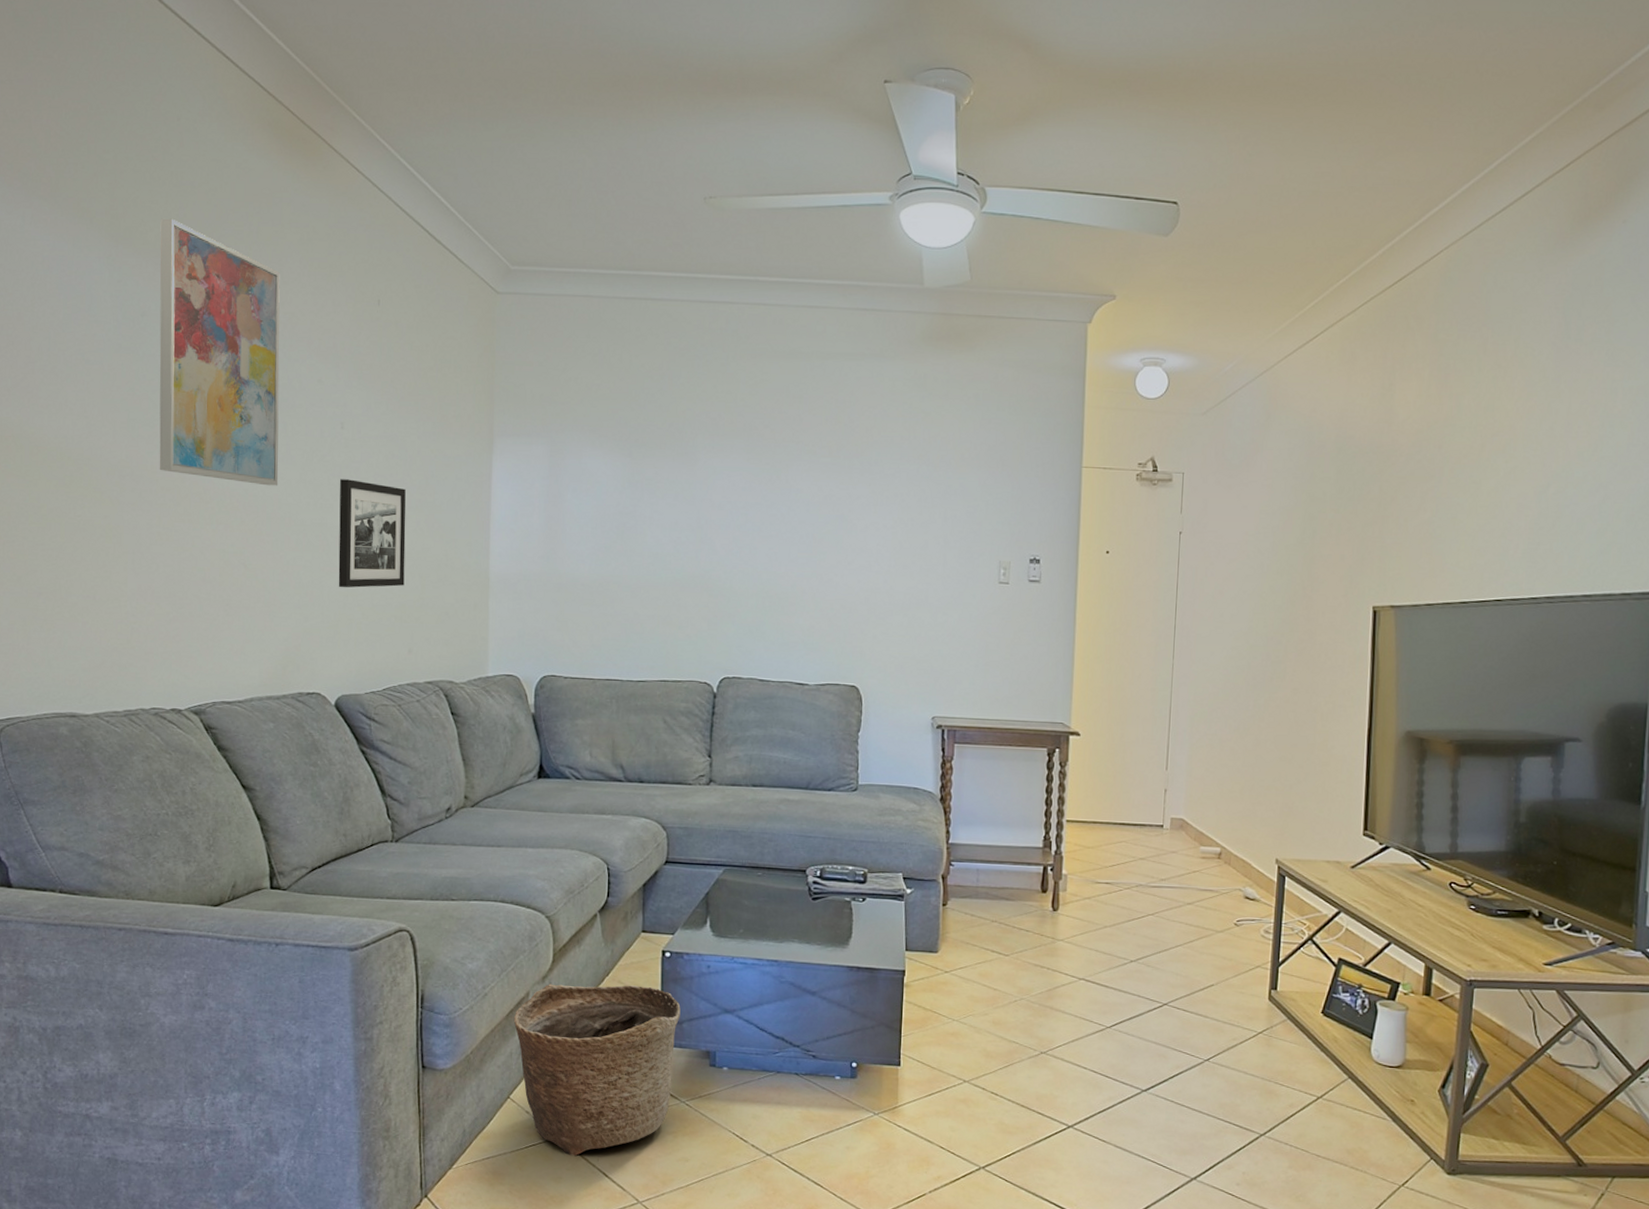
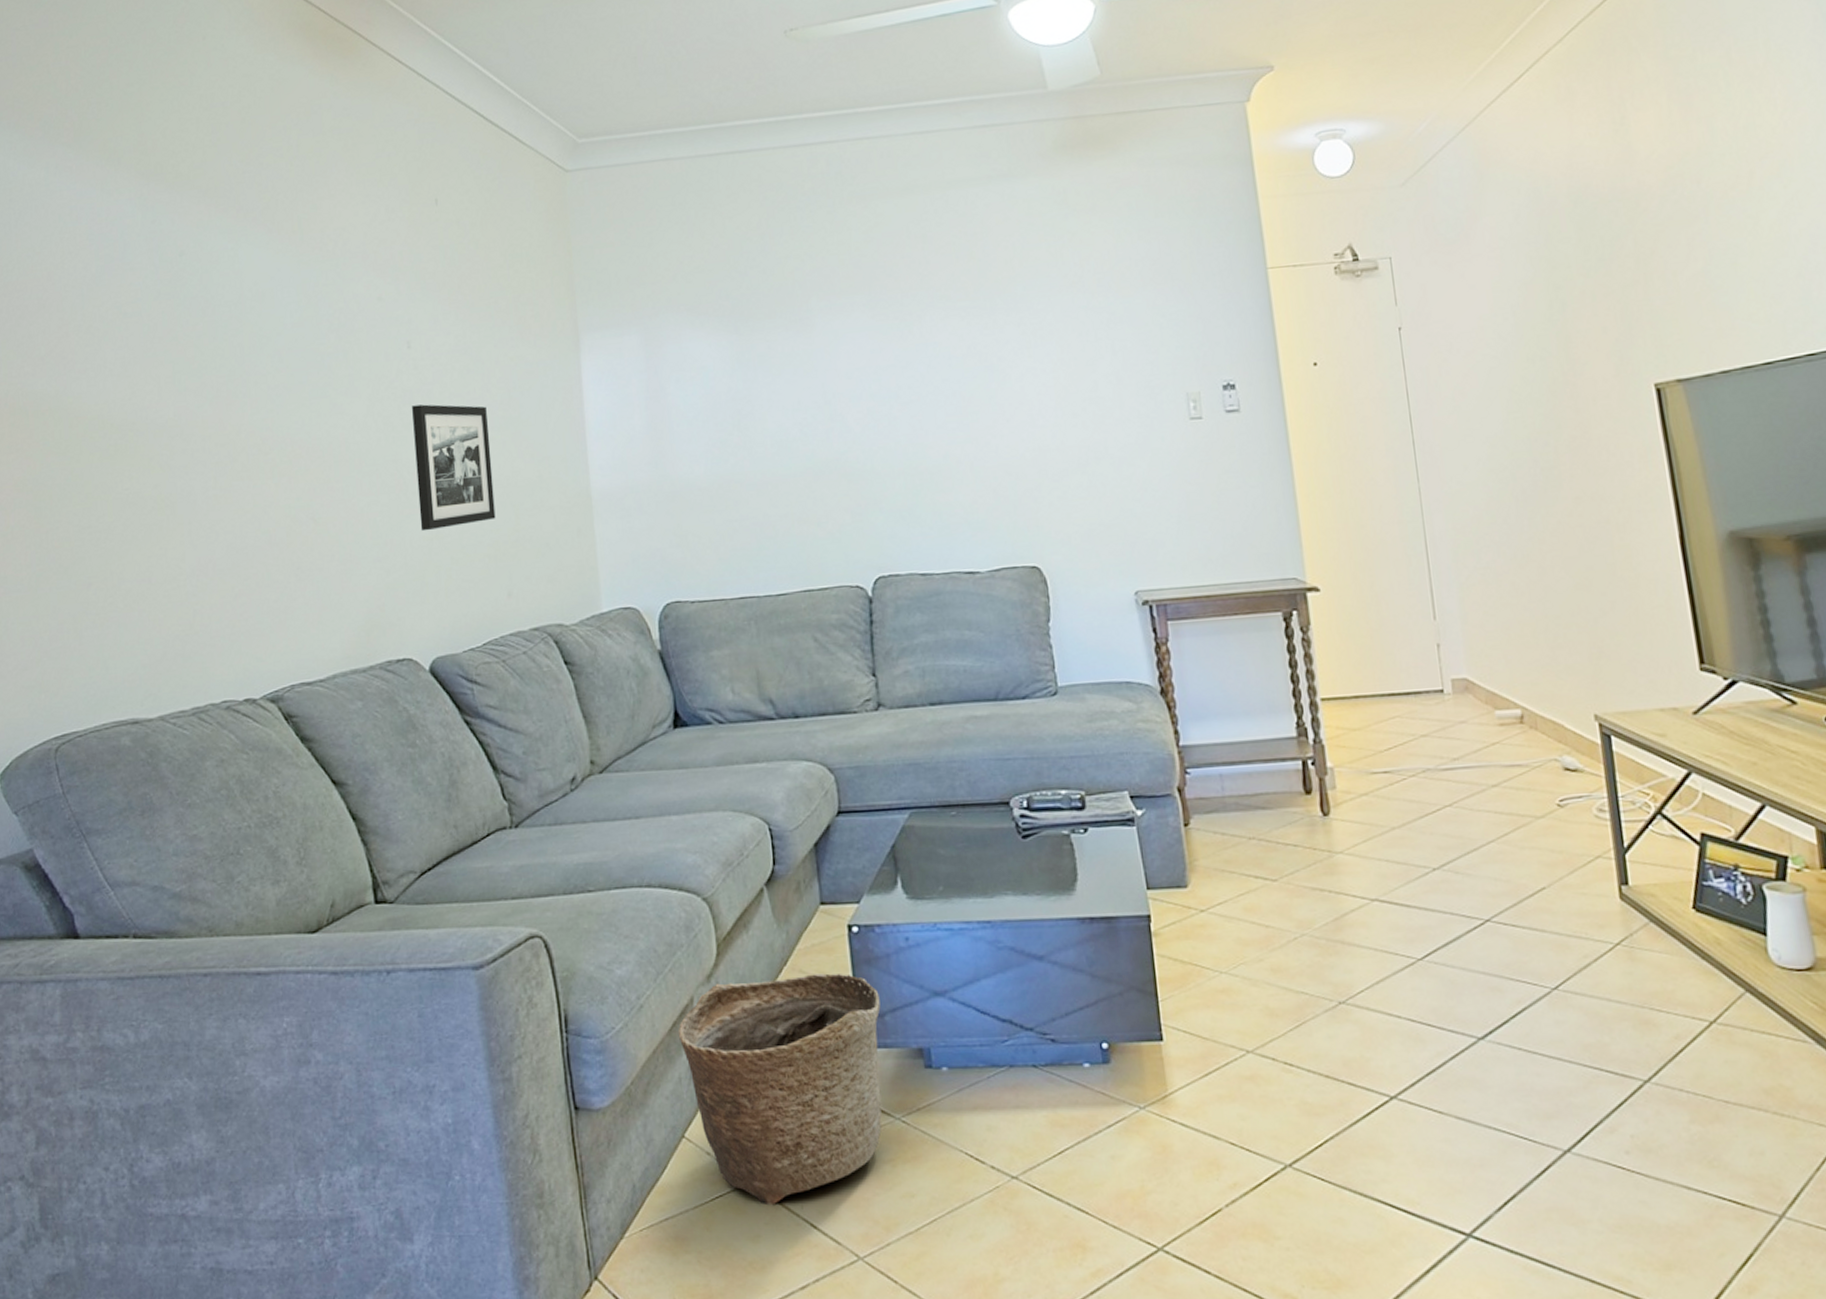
wall art: present [159,218,280,486] -> none [192,145,344,426]

